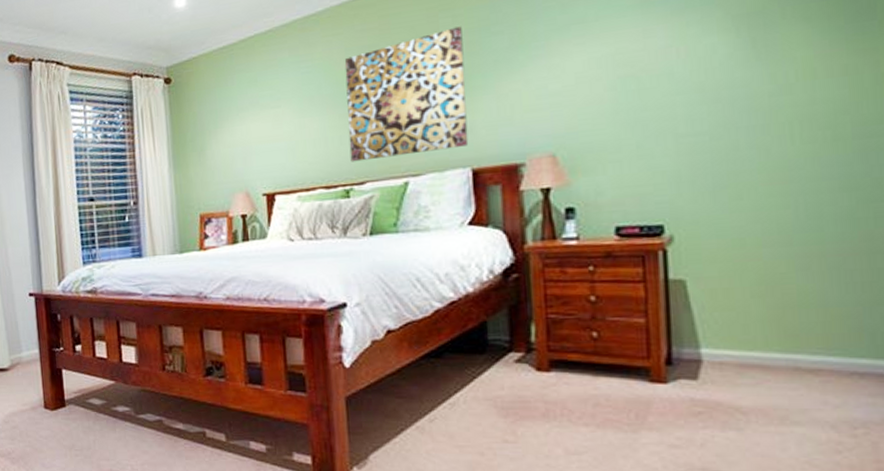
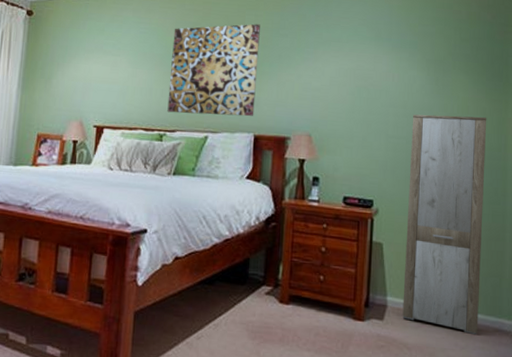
cabinet: none [717,77,863,388] -> present [402,114,487,335]

